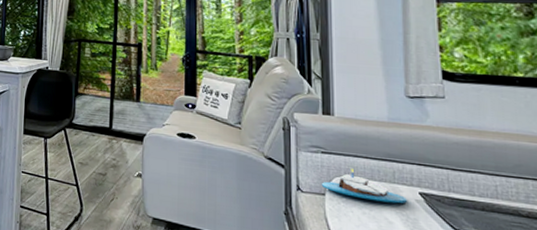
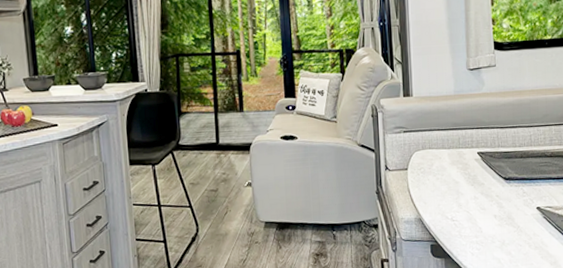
candle: present [321,168,407,204] -> none [404,142,469,167]

